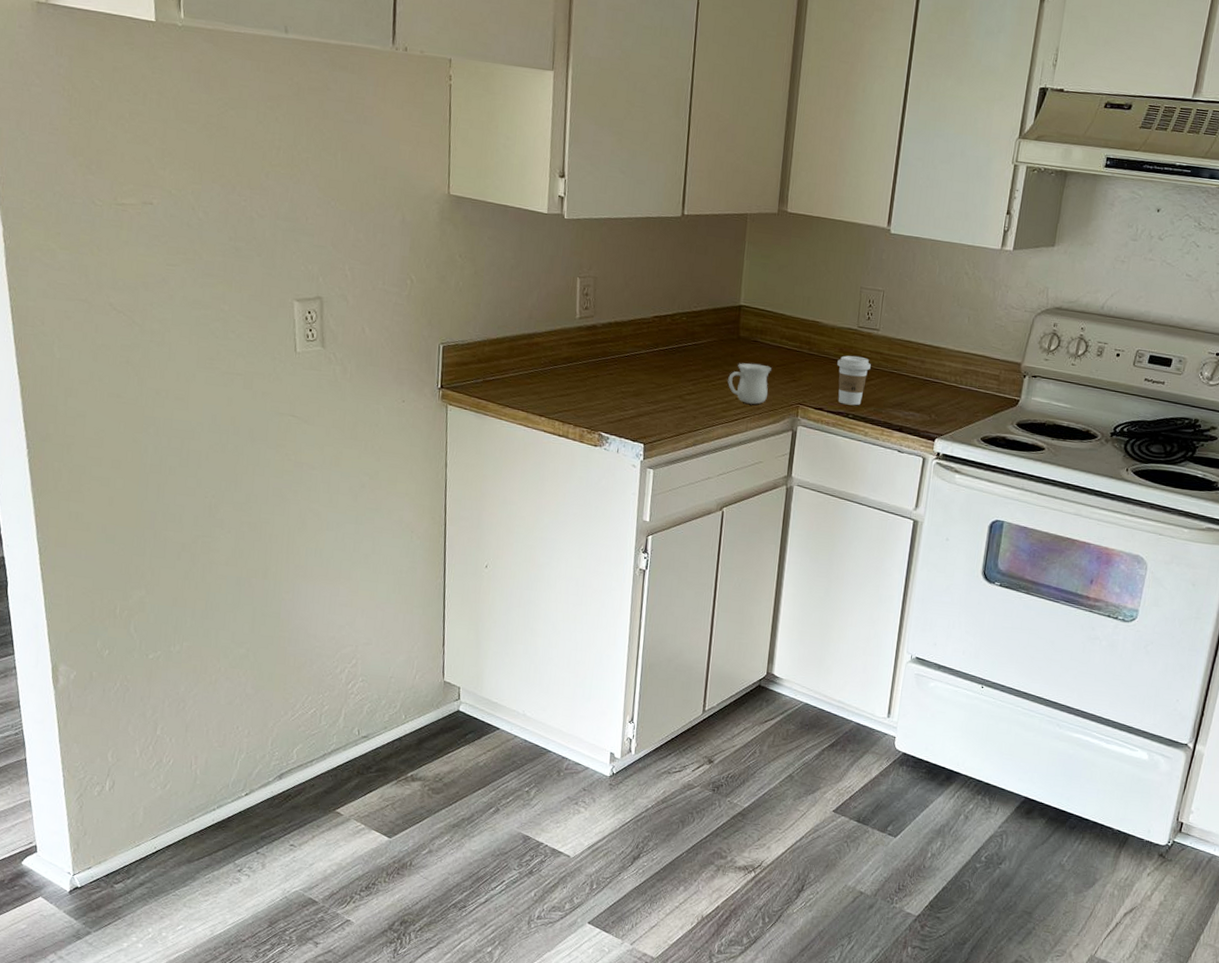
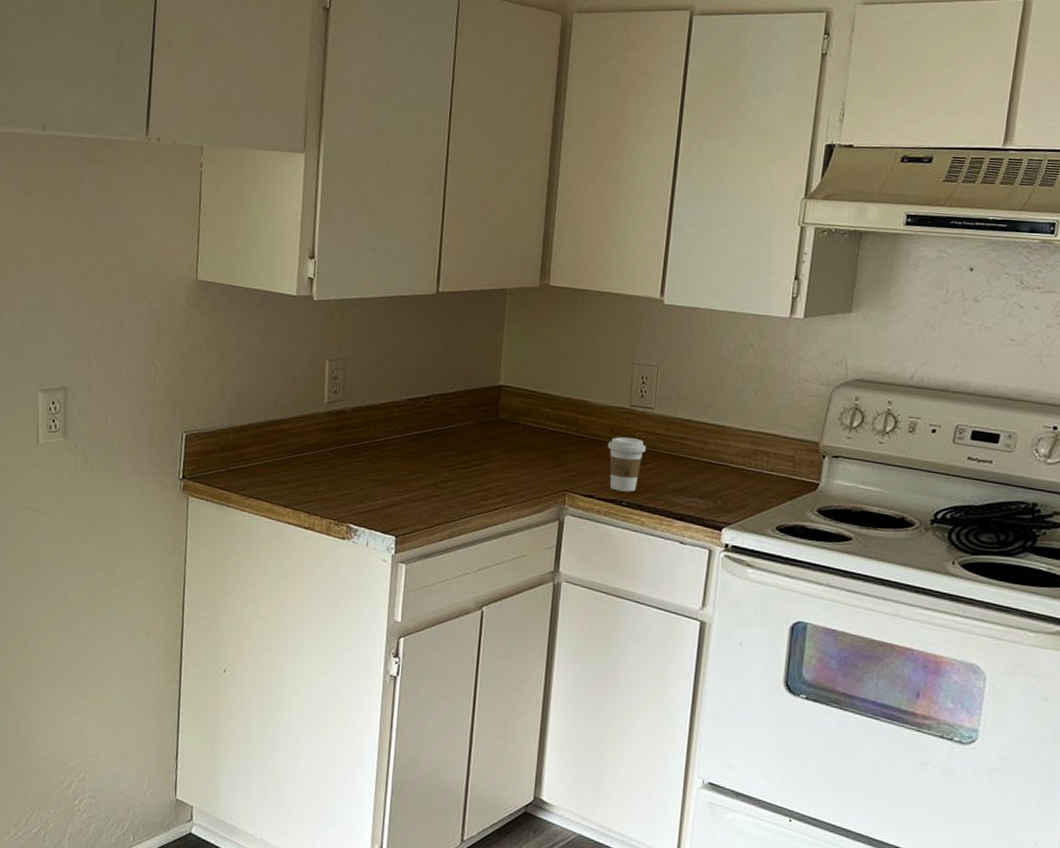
mug: present [728,363,771,405] -> none [487,447,535,492]

